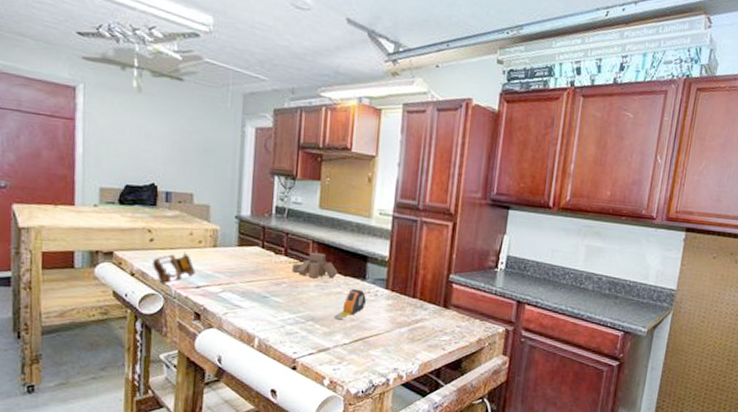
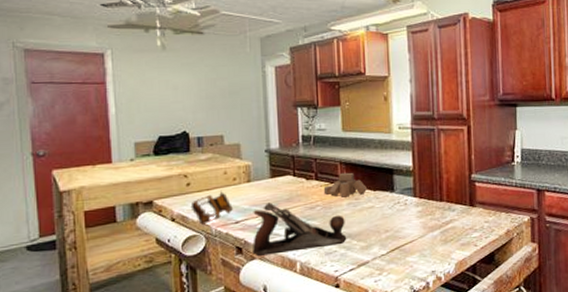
hand plane: none [211,271,311,327] -> present [253,202,346,256]
tape measure: present [333,288,367,320] -> none [368,201,398,233]

